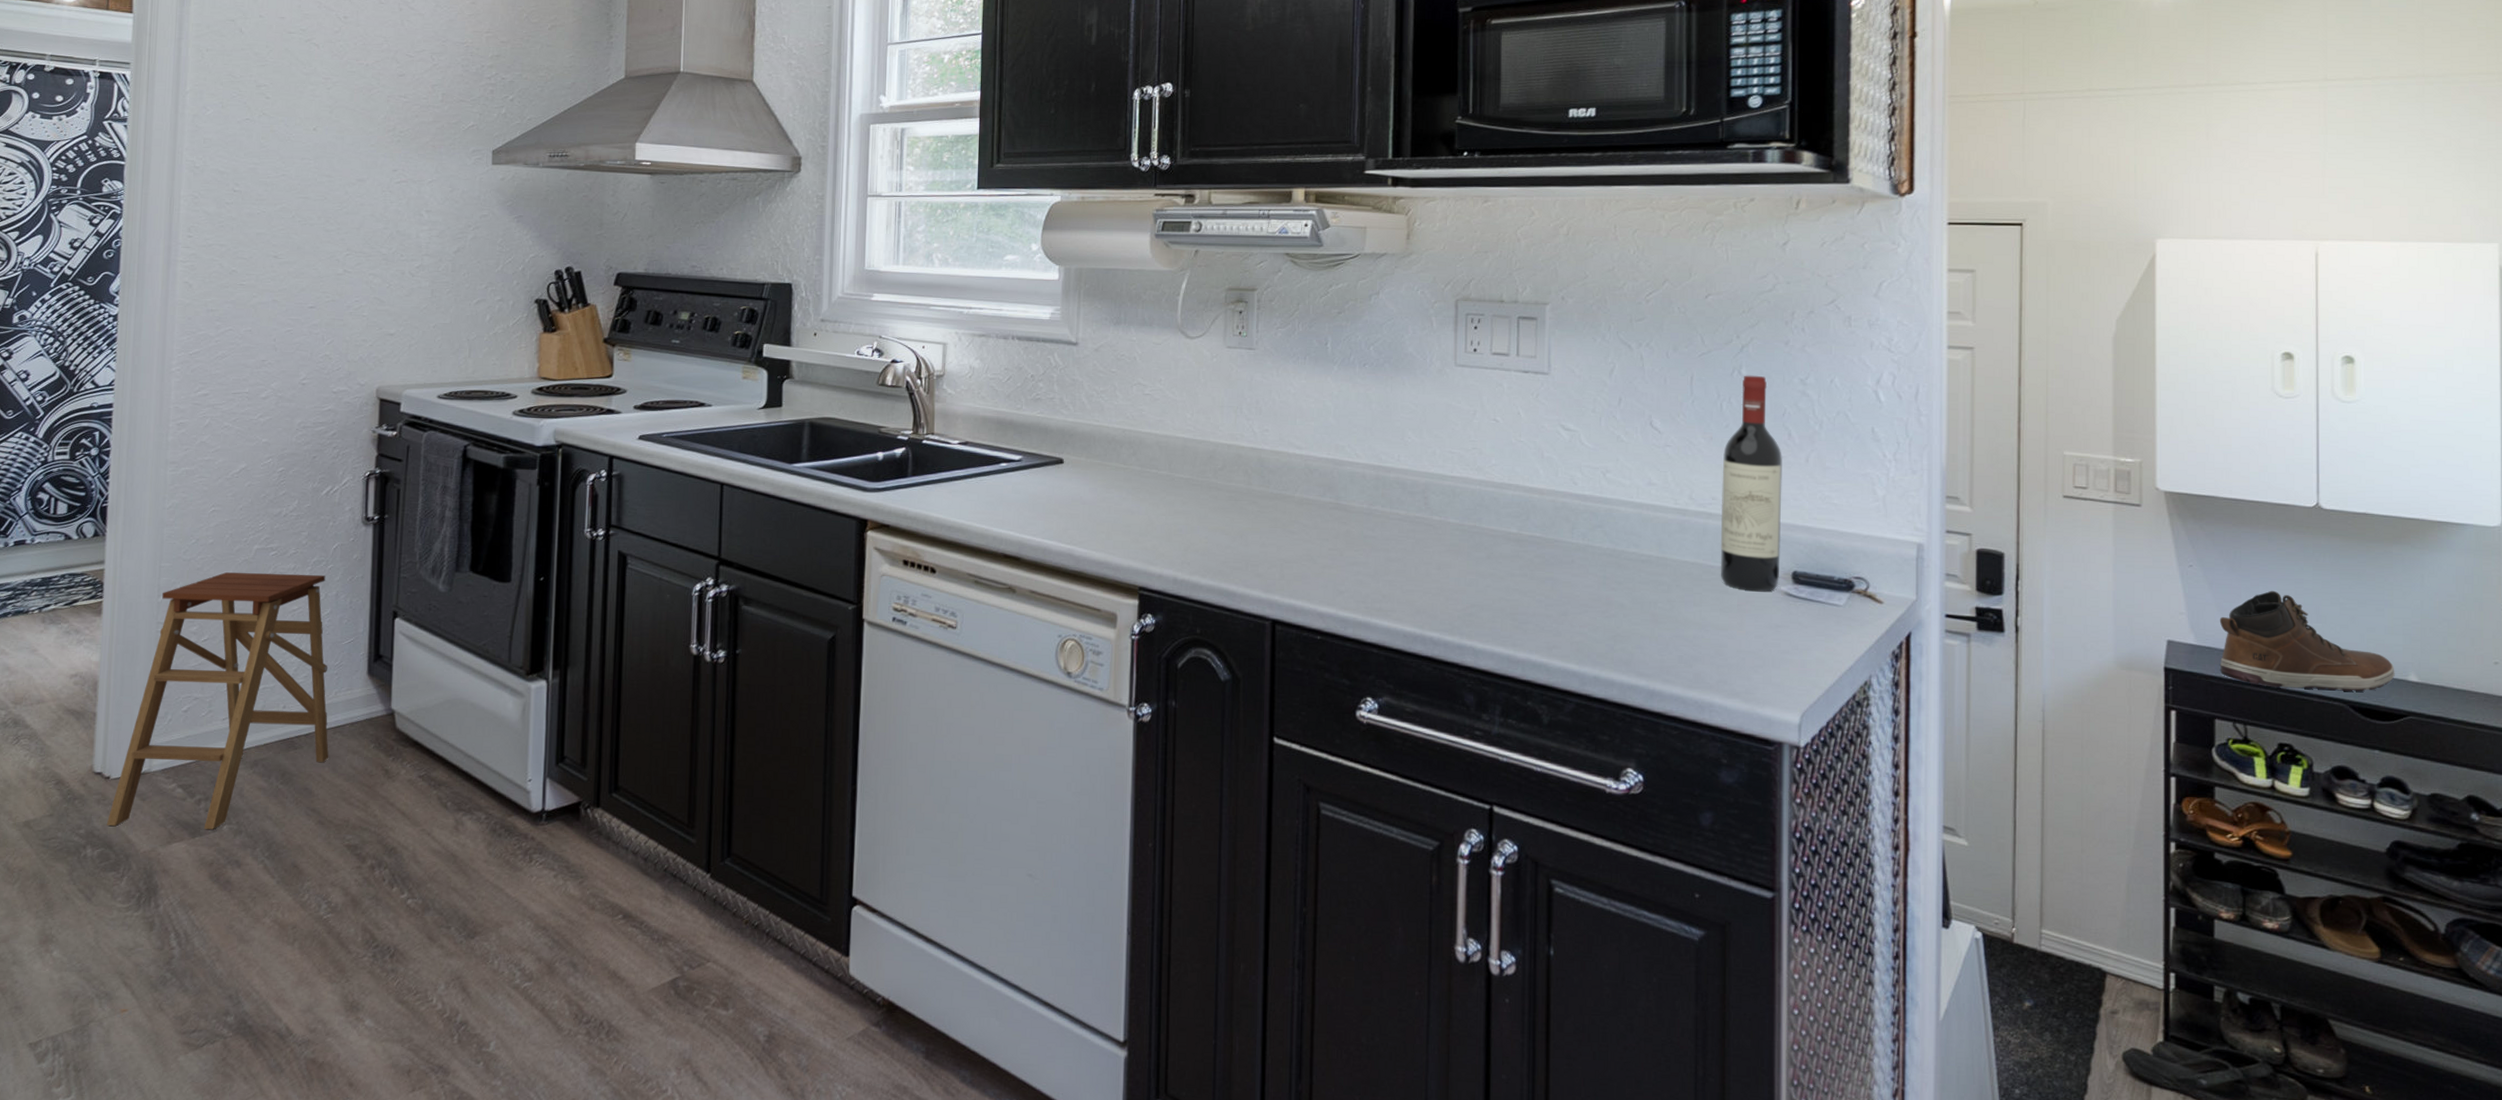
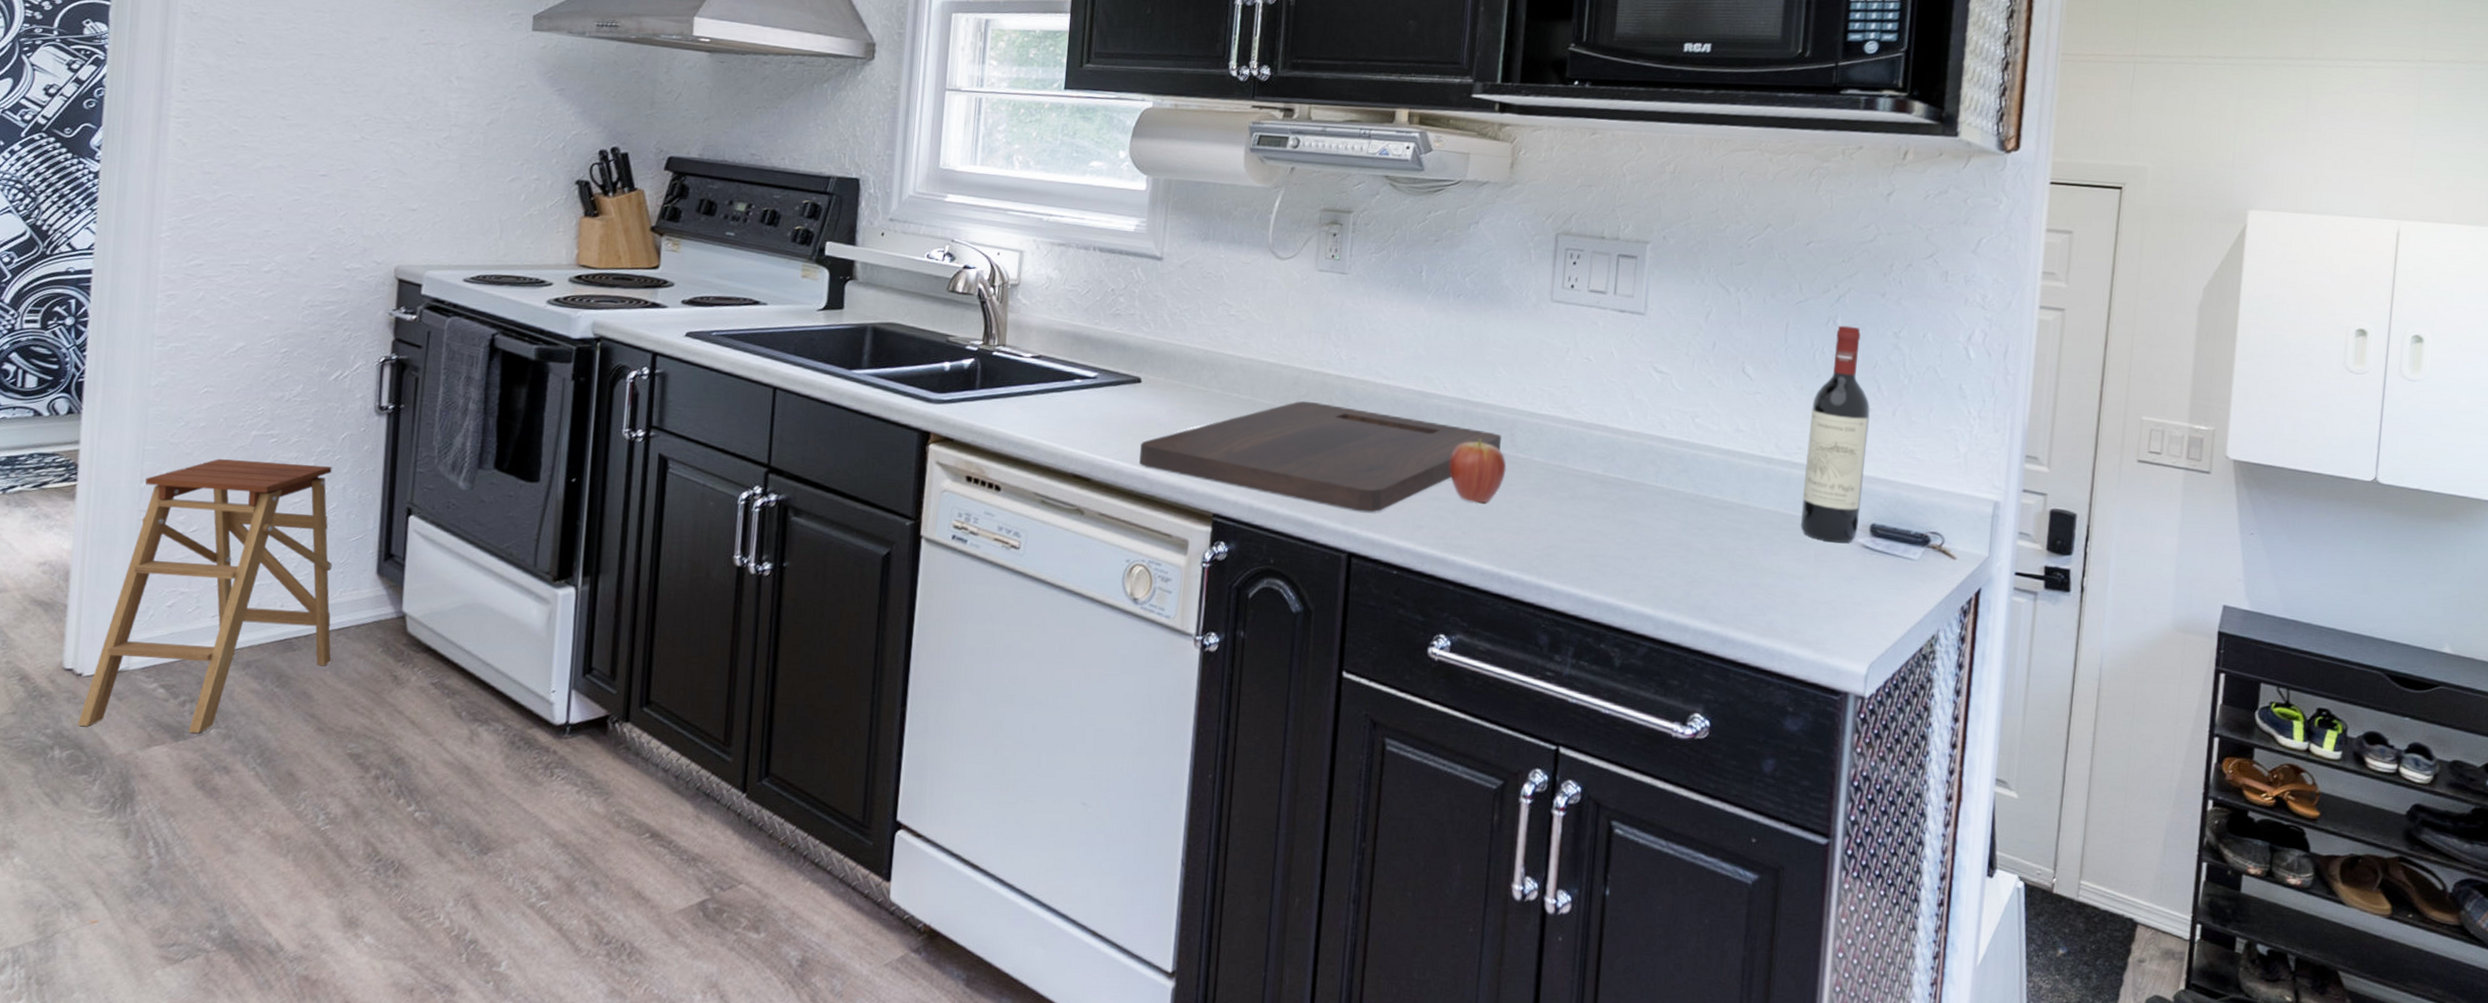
cutting board: none [1066,473,1415,580] -> present [1139,401,1501,513]
fruit: none [1365,503,1422,566] -> present [1449,438,1507,503]
boot: present [2219,590,2395,692] -> none [2269,560,2431,661]

